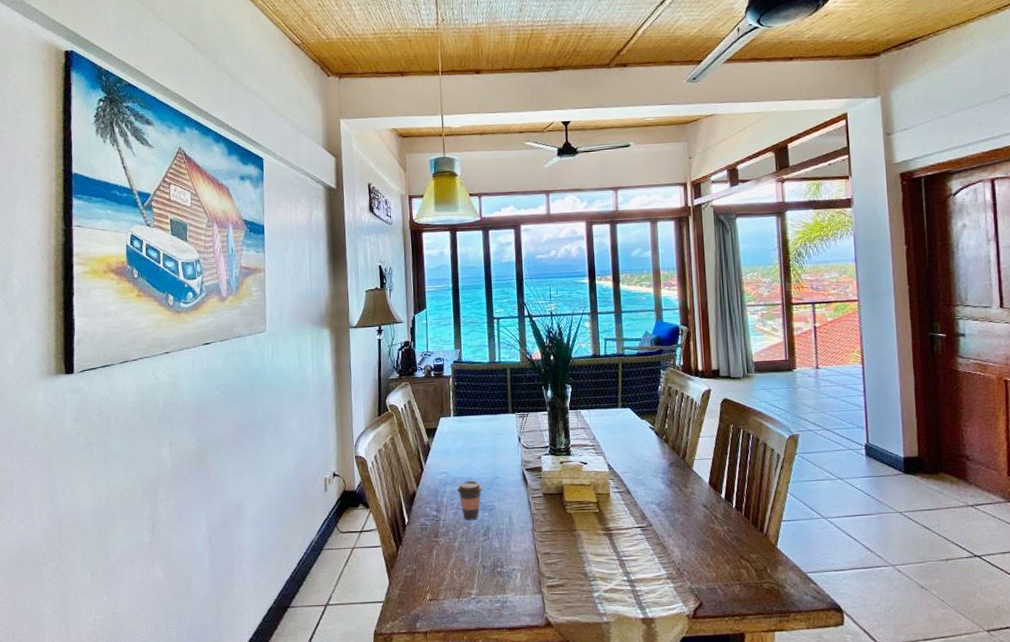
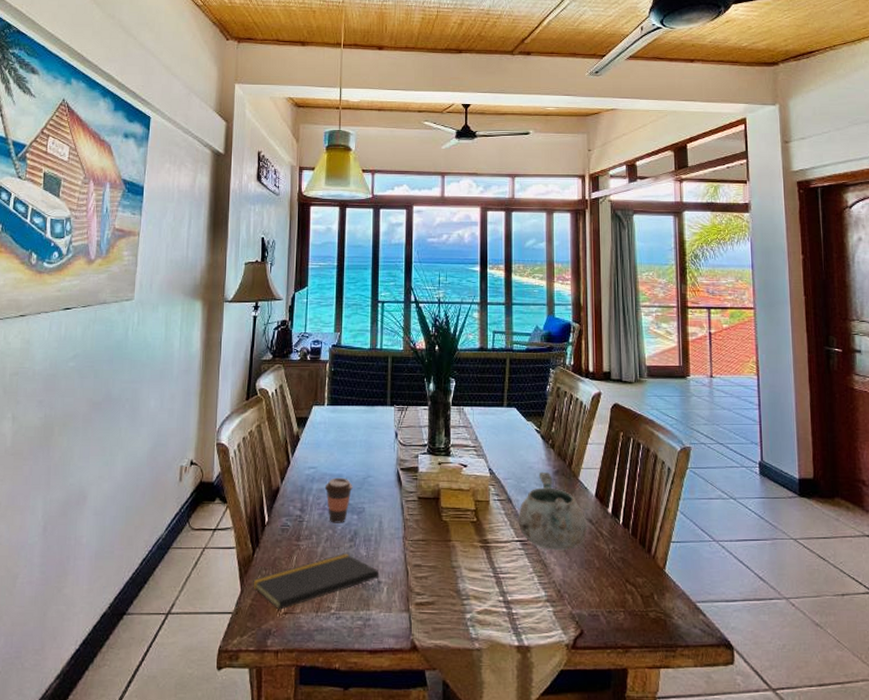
notepad: none [399,545,515,598] -> present [253,552,381,610]
decorative bowl: none [637,464,702,534] -> present [519,471,587,551]

